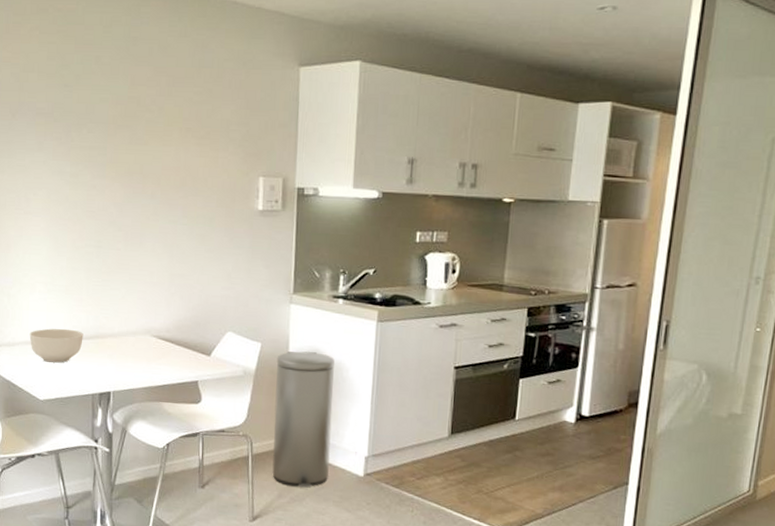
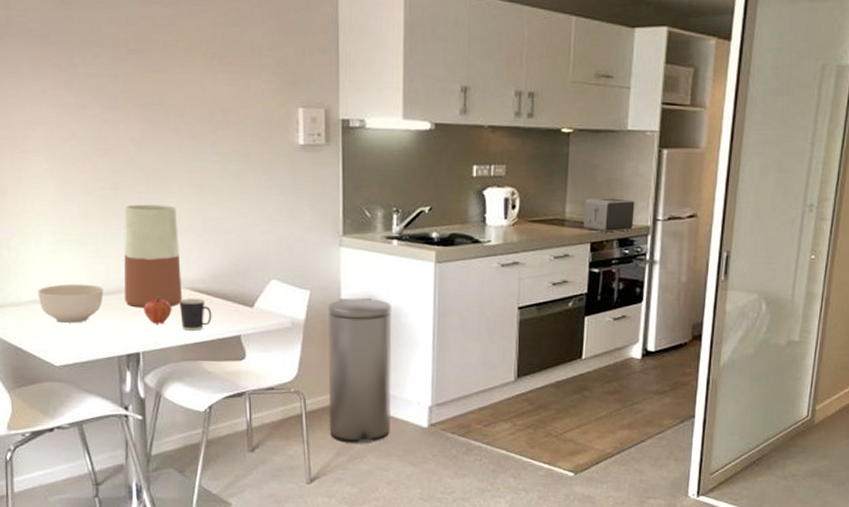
vase: none [101,260,150,352] -> present [124,204,183,308]
fruit: none [116,343,140,368] -> present [144,297,172,324]
mug: none [147,346,174,375] -> present [180,299,212,331]
toaster: none [521,265,574,299] -> present [584,197,635,233]

